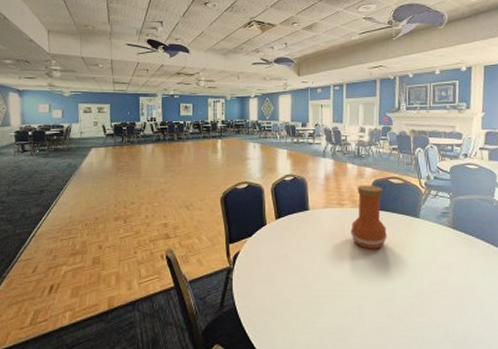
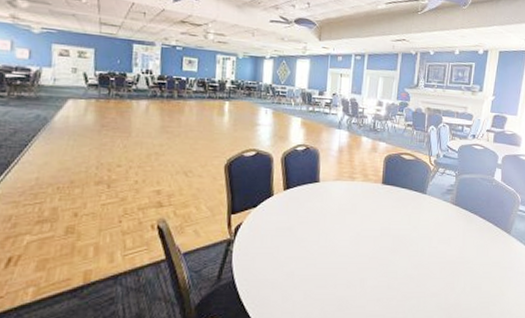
vase: present [350,185,387,249] -> none [359,159,394,223]

